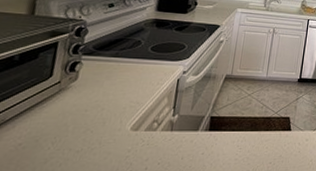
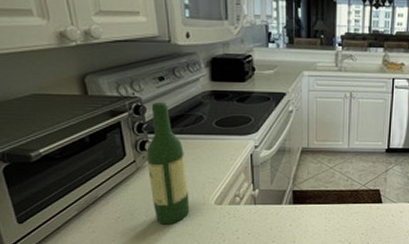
wine bottle: none [62,25,114,153] -> present [146,101,190,225]

